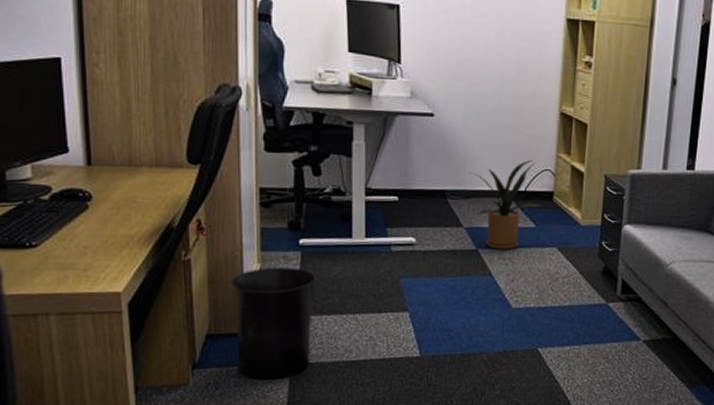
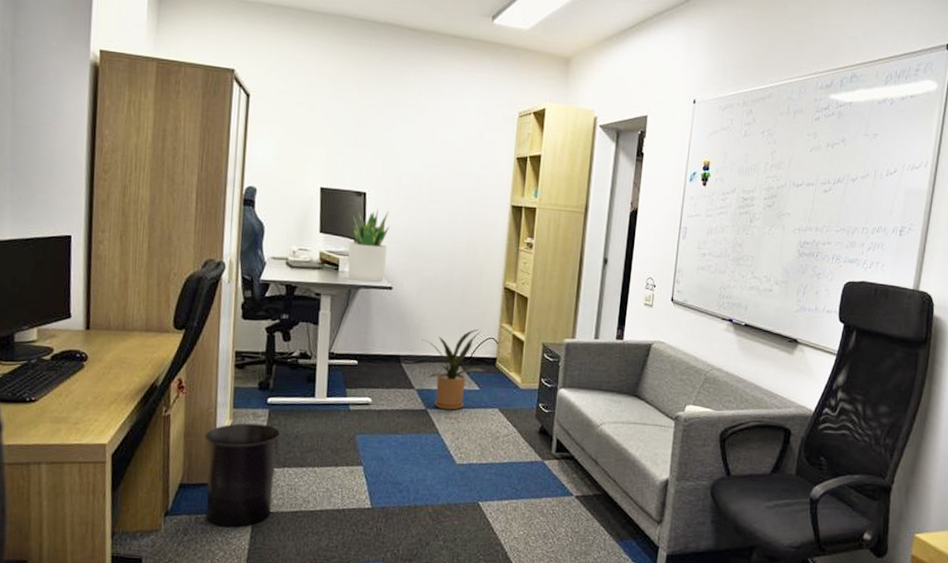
planter: none [382,24,428,109] -> present [347,209,389,283]

